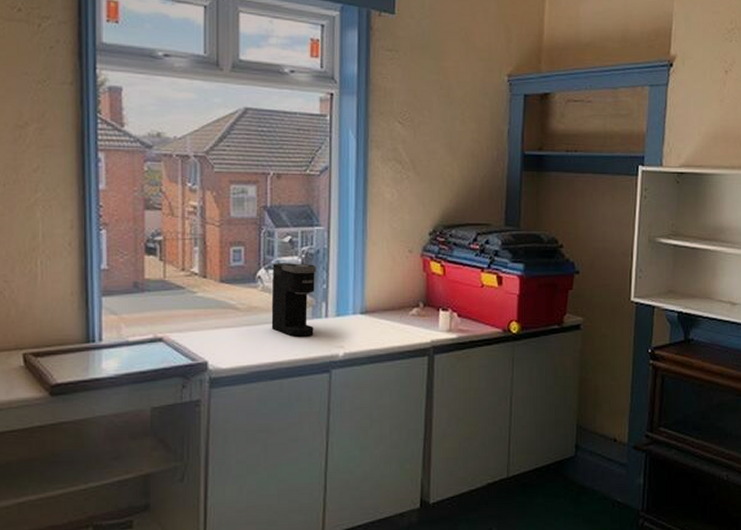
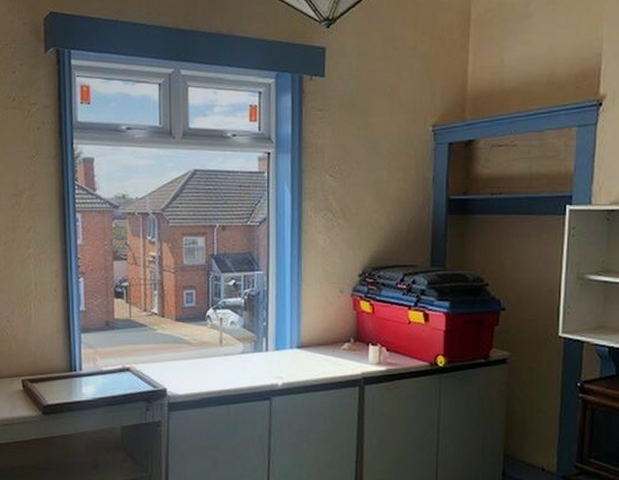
coffee maker: present [271,263,316,337] -> none [219,303,257,368]

